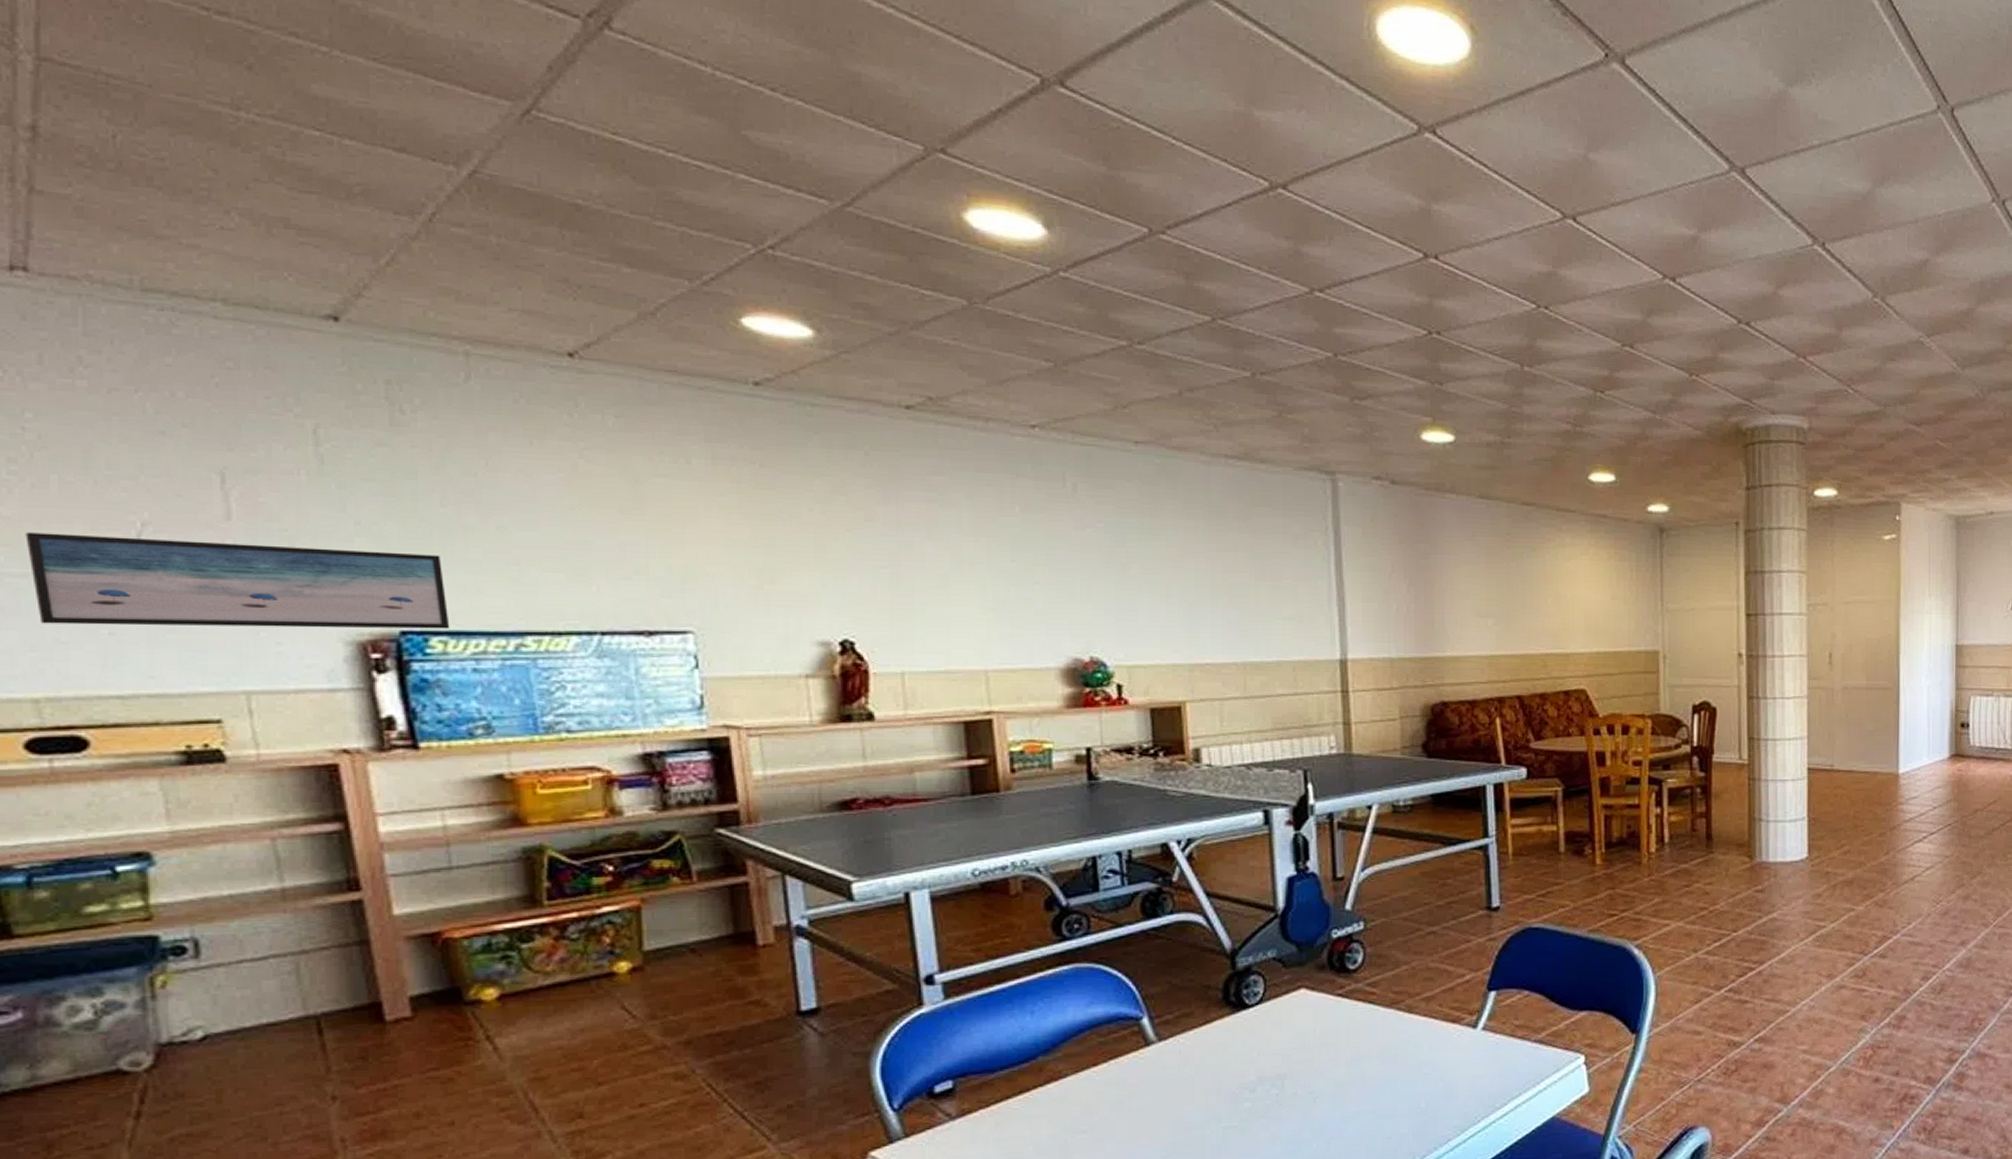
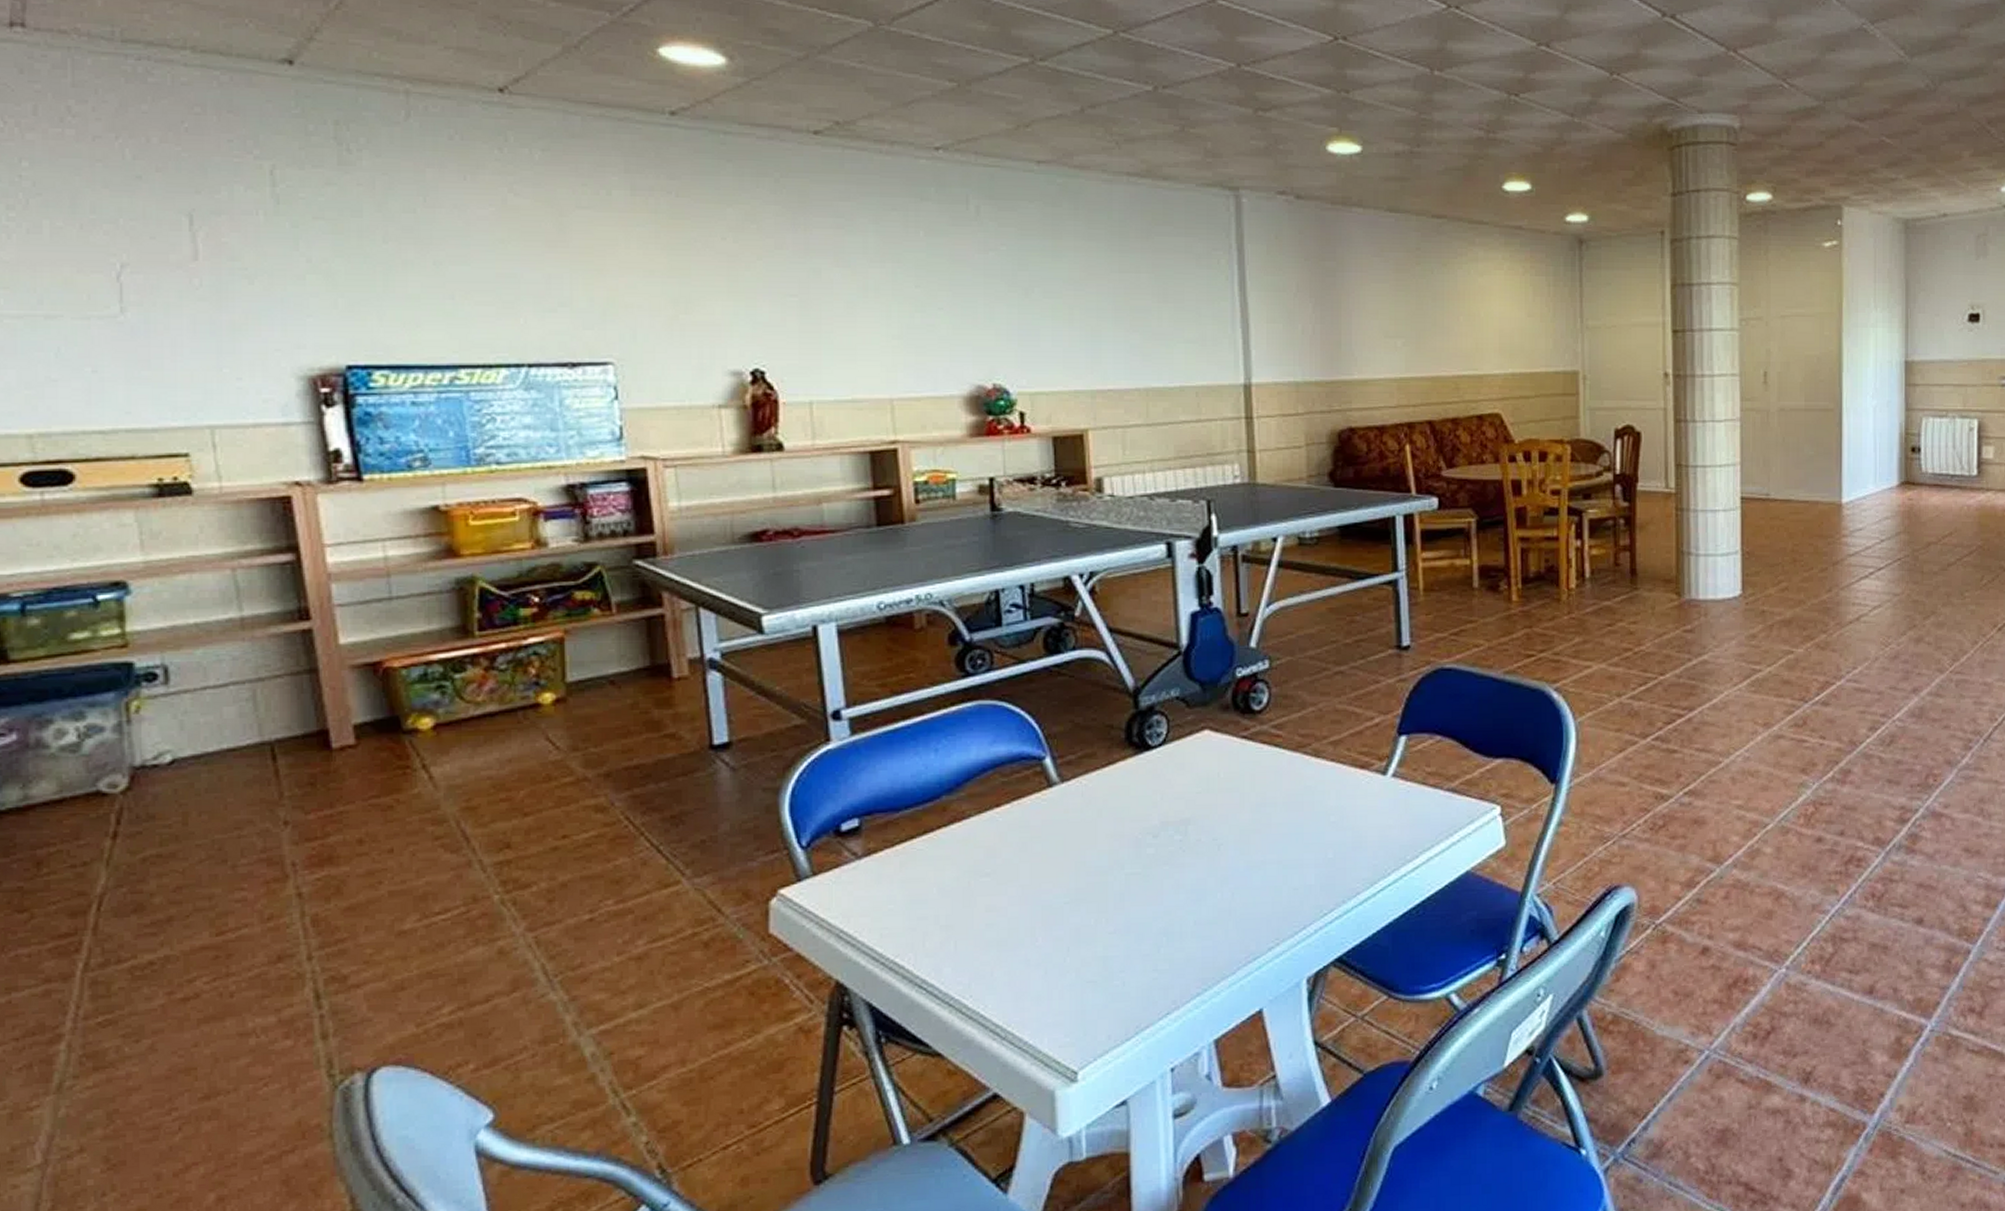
wall art: present [25,532,450,629] -> none [21,275,391,364]

